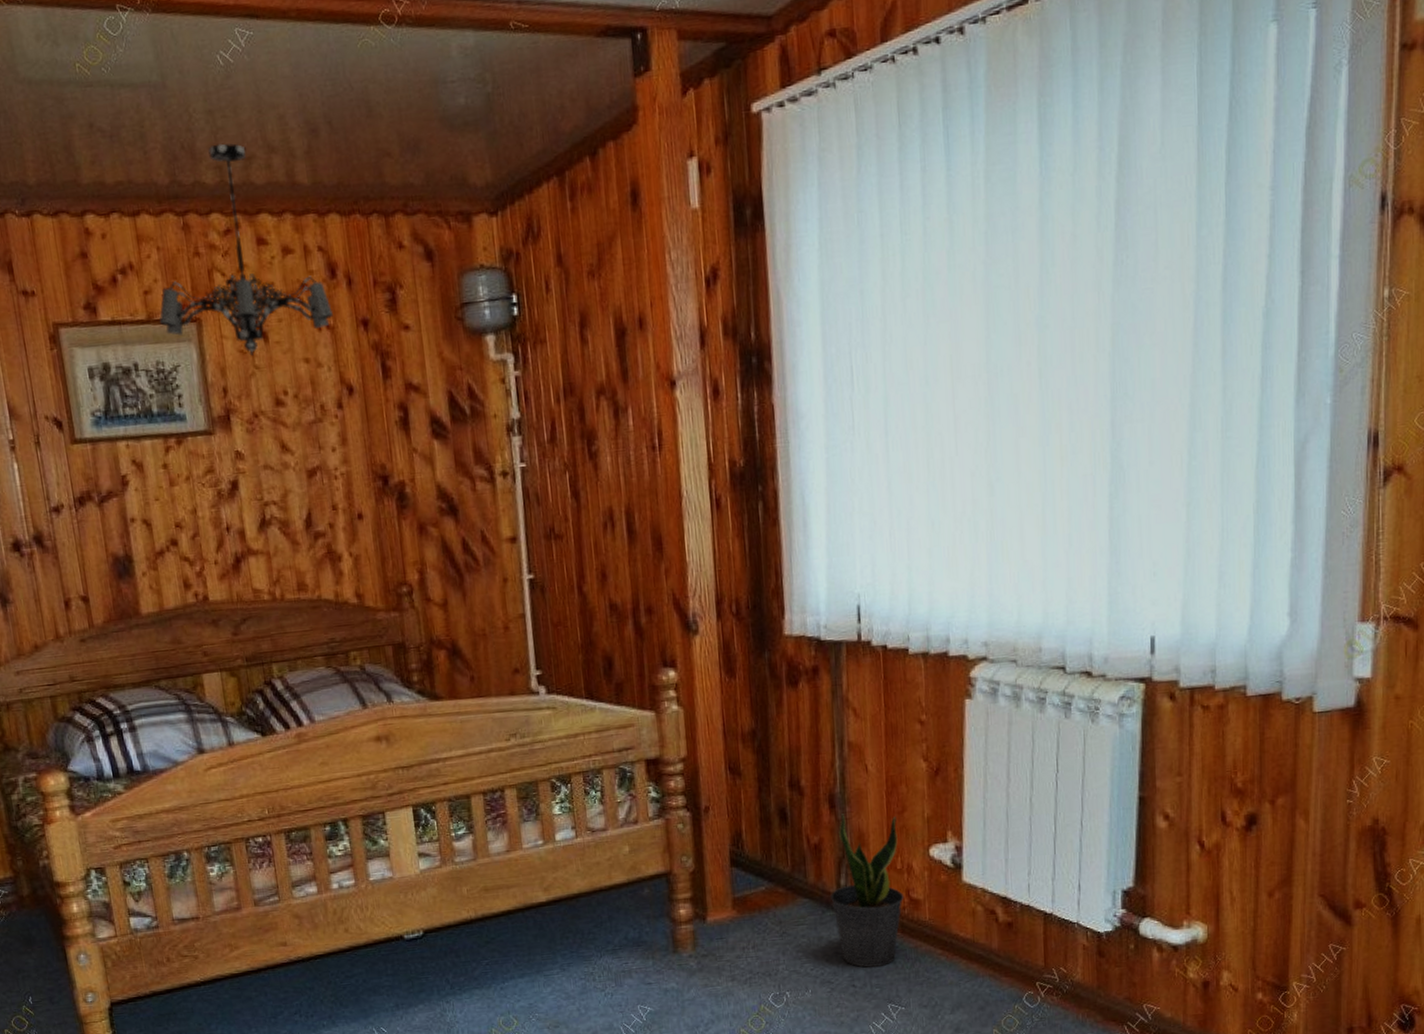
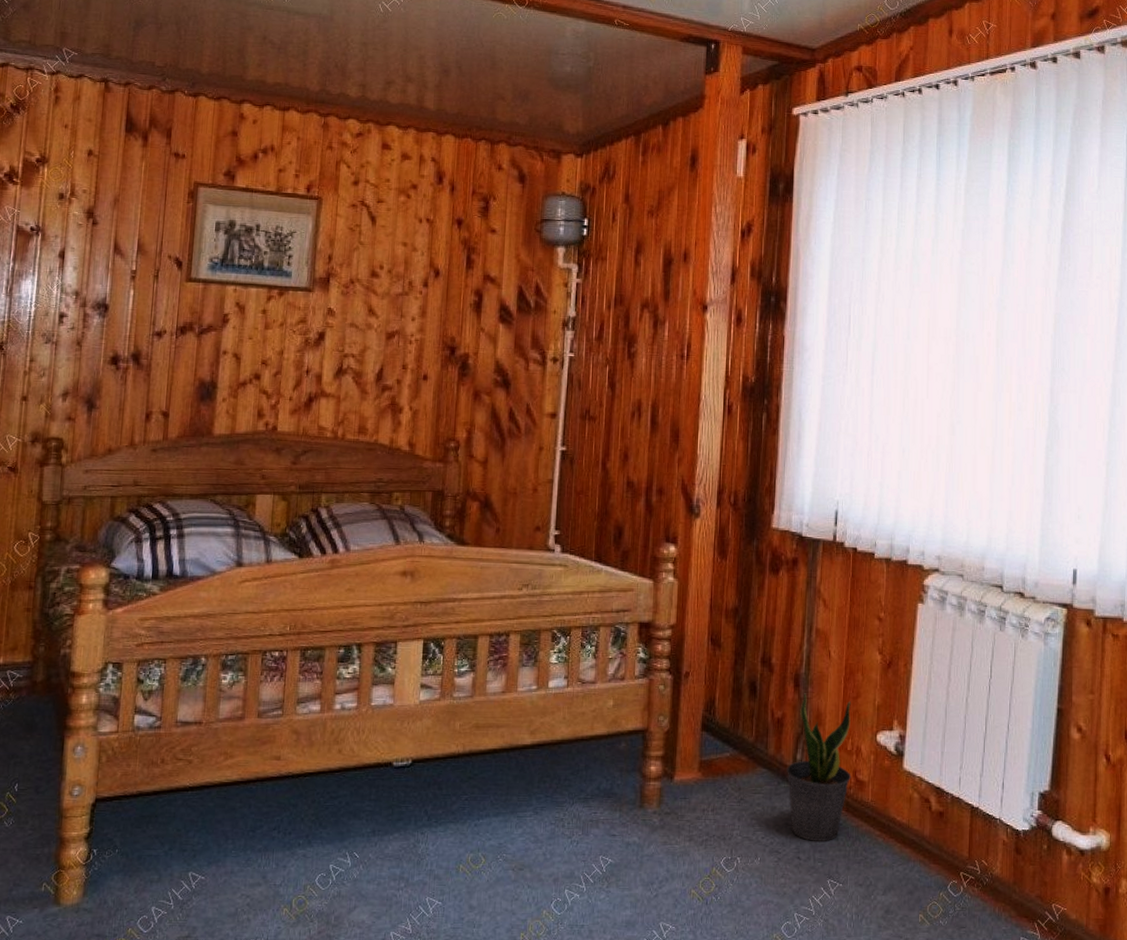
chandelier: present [159,143,333,356] -> none [286,68,434,234]

